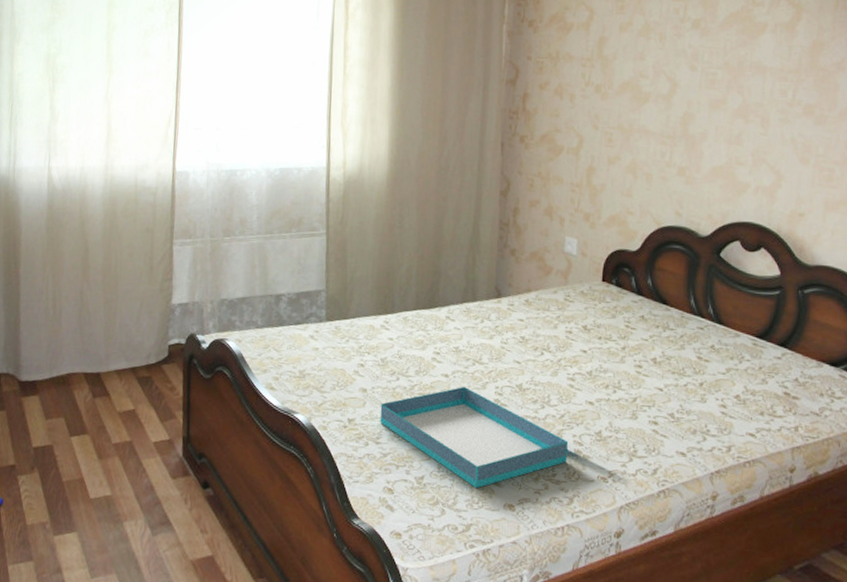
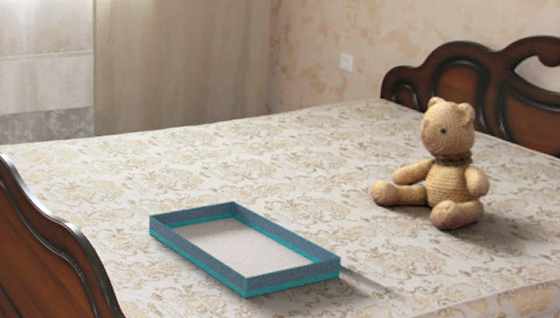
teddy bear: none [593,279,701,412] -> present [369,96,490,231]

